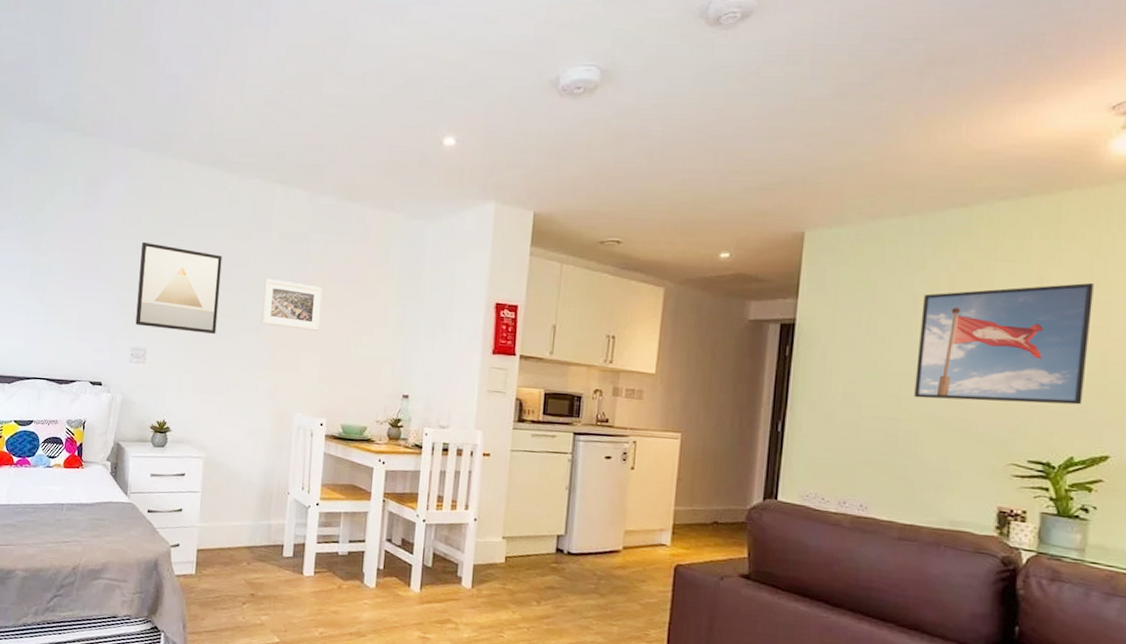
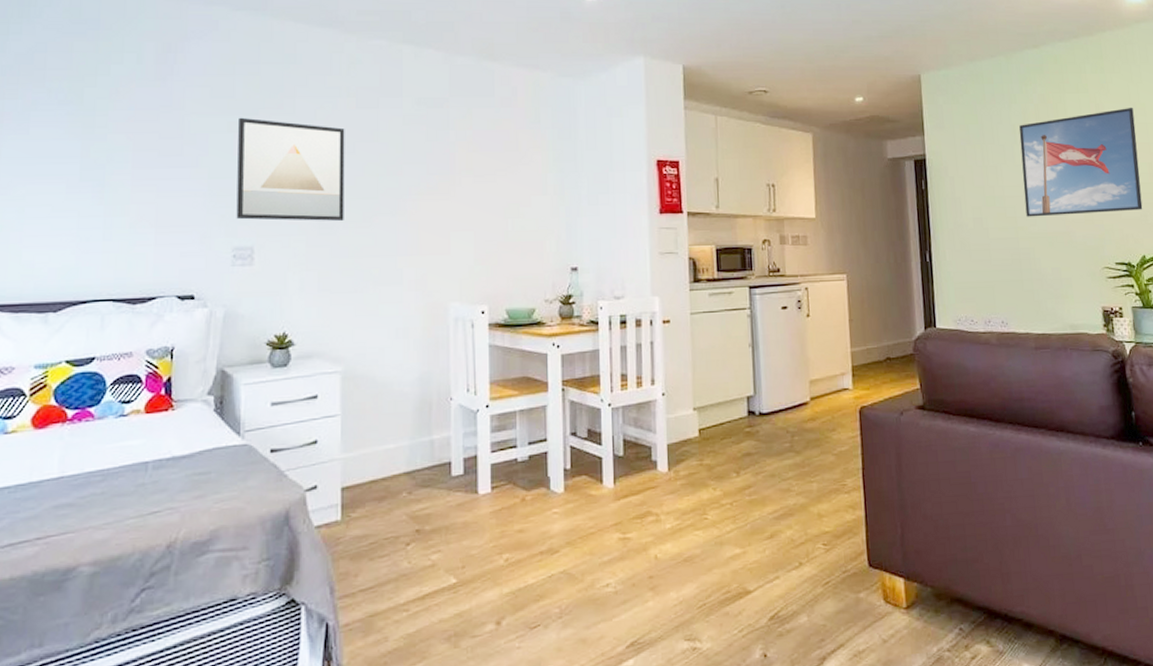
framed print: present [261,278,322,331] -> none [400,150,469,206]

